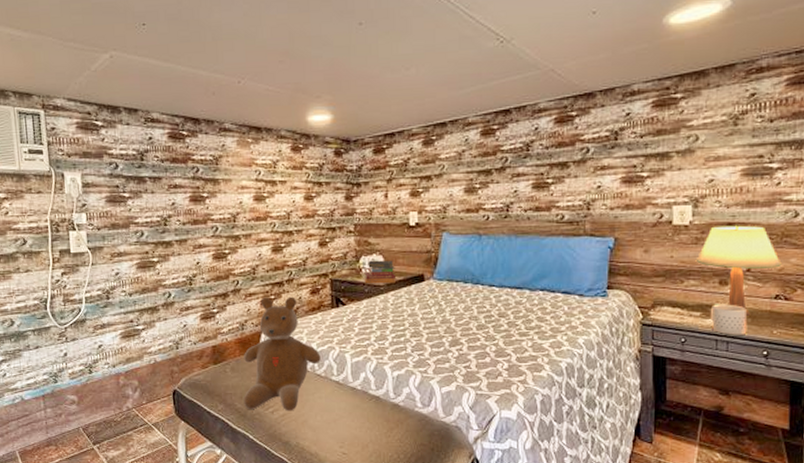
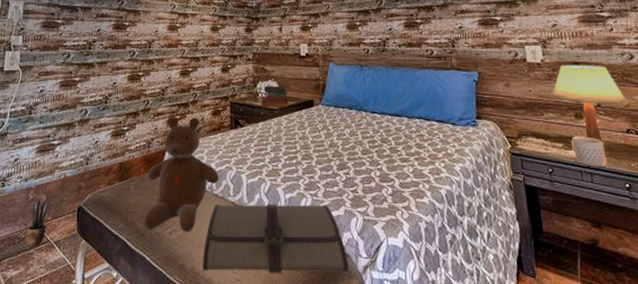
potted plant: none [122,384,143,428] -> present [25,199,50,246]
tool roll: none [307,381,459,447] -> present [202,204,349,274]

